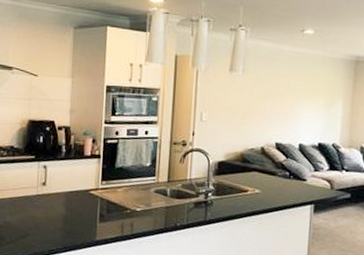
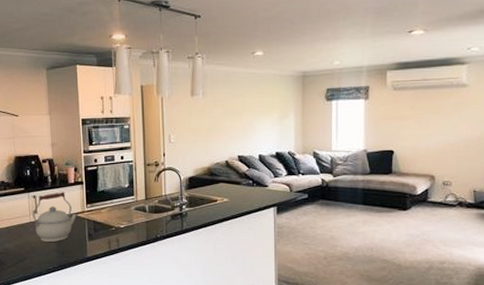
kettle: none [40,164,89,220] -> present [32,192,76,242]

